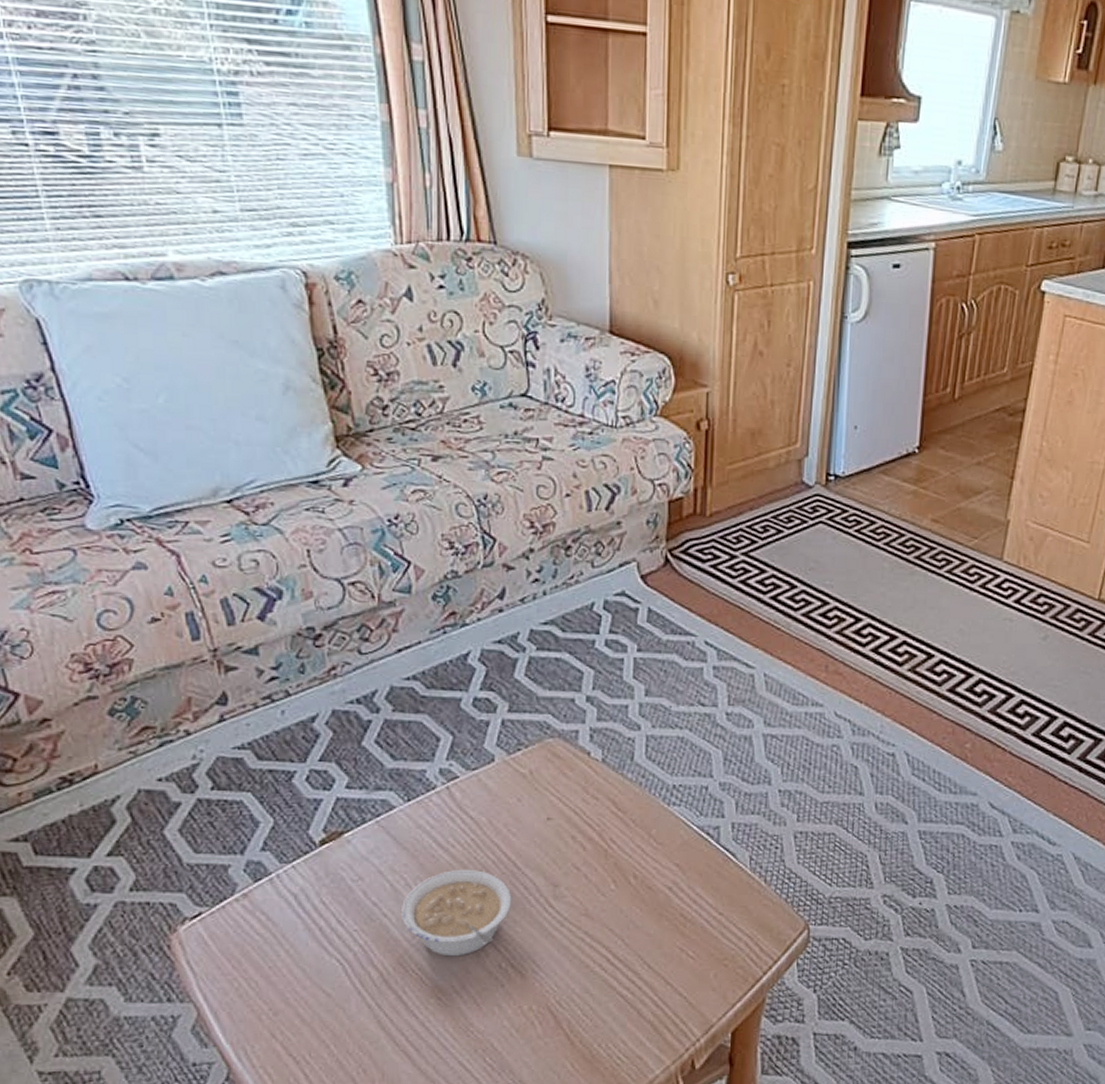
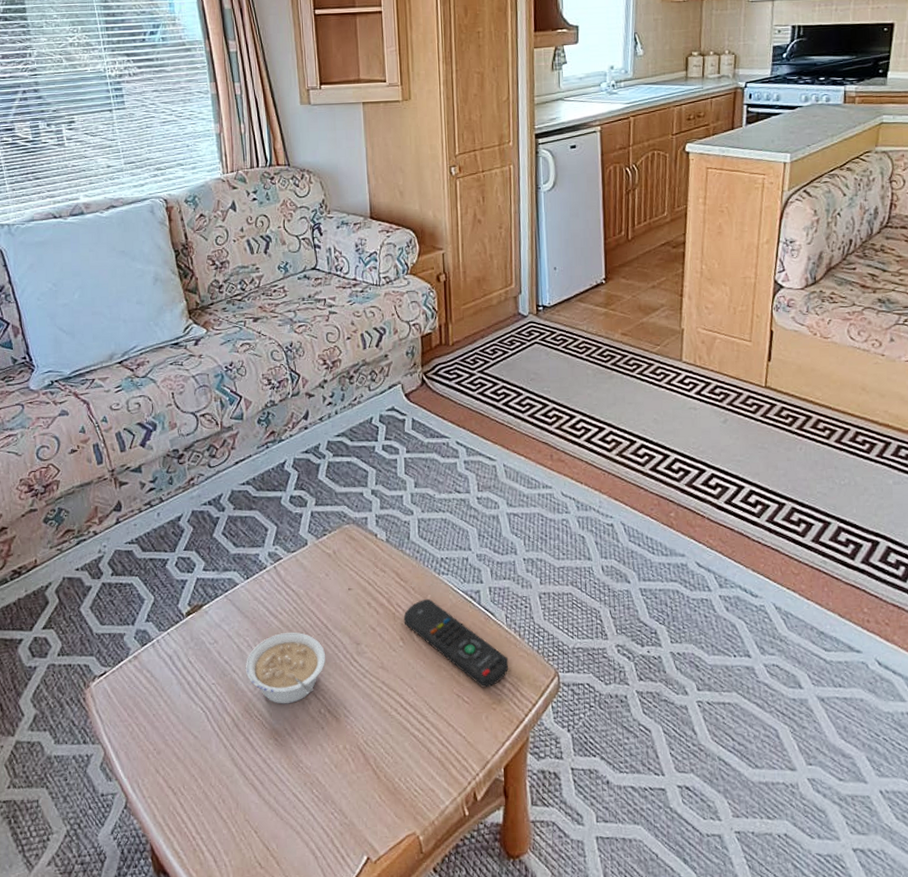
remote control: none [618,835,749,941] -> present [403,599,509,688]

